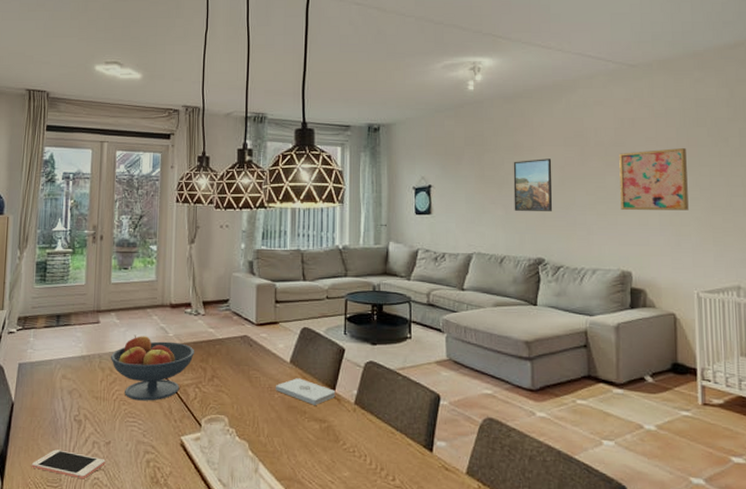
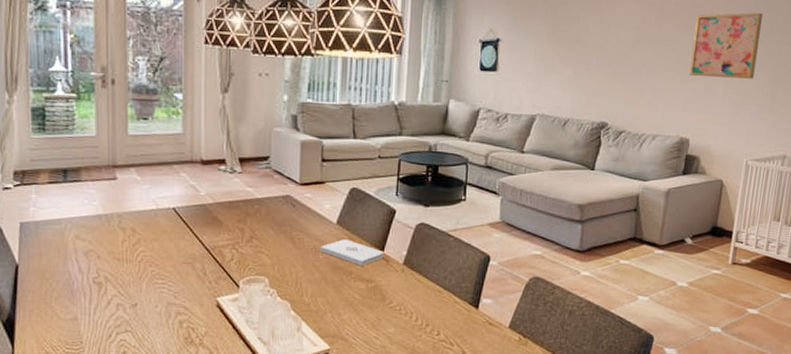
cell phone: present [31,449,106,480] -> none [45,312,133,341]
fruit bowl: present [110,334,194,401] -> none [131,192,230,263]
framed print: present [513,159,553,211] -> none [583,16,629,74]

